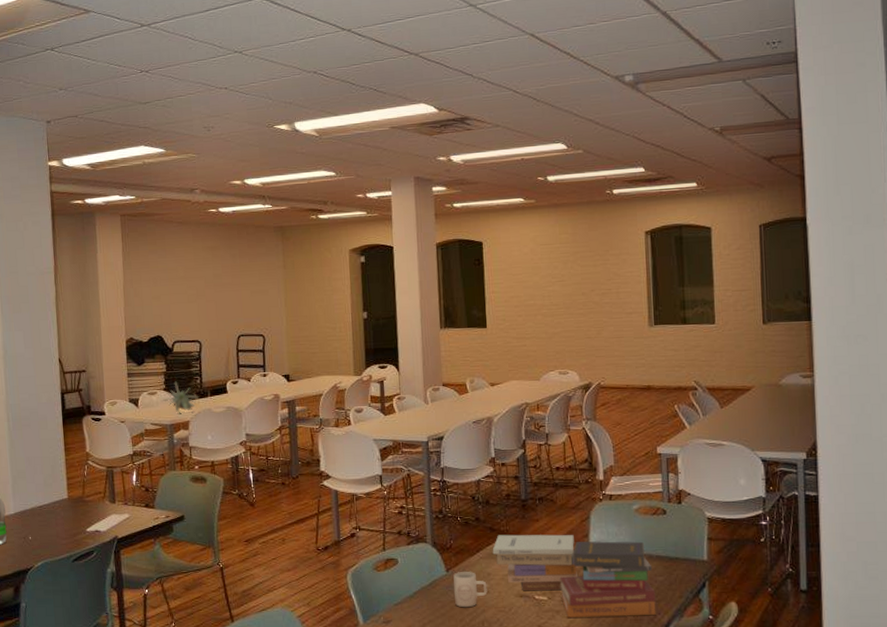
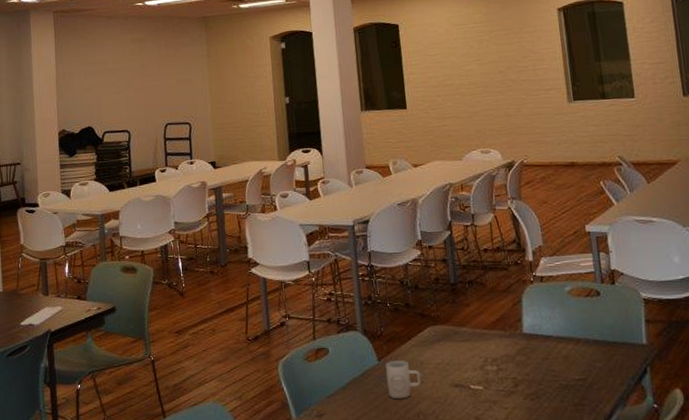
plant: present [161,381,199,414] -> none [92,171,129,204]
books: present [492,534,579,591] -> none [423,319,514,381]
books: present [559,541,656,617] -> none [494,325,598,408]

